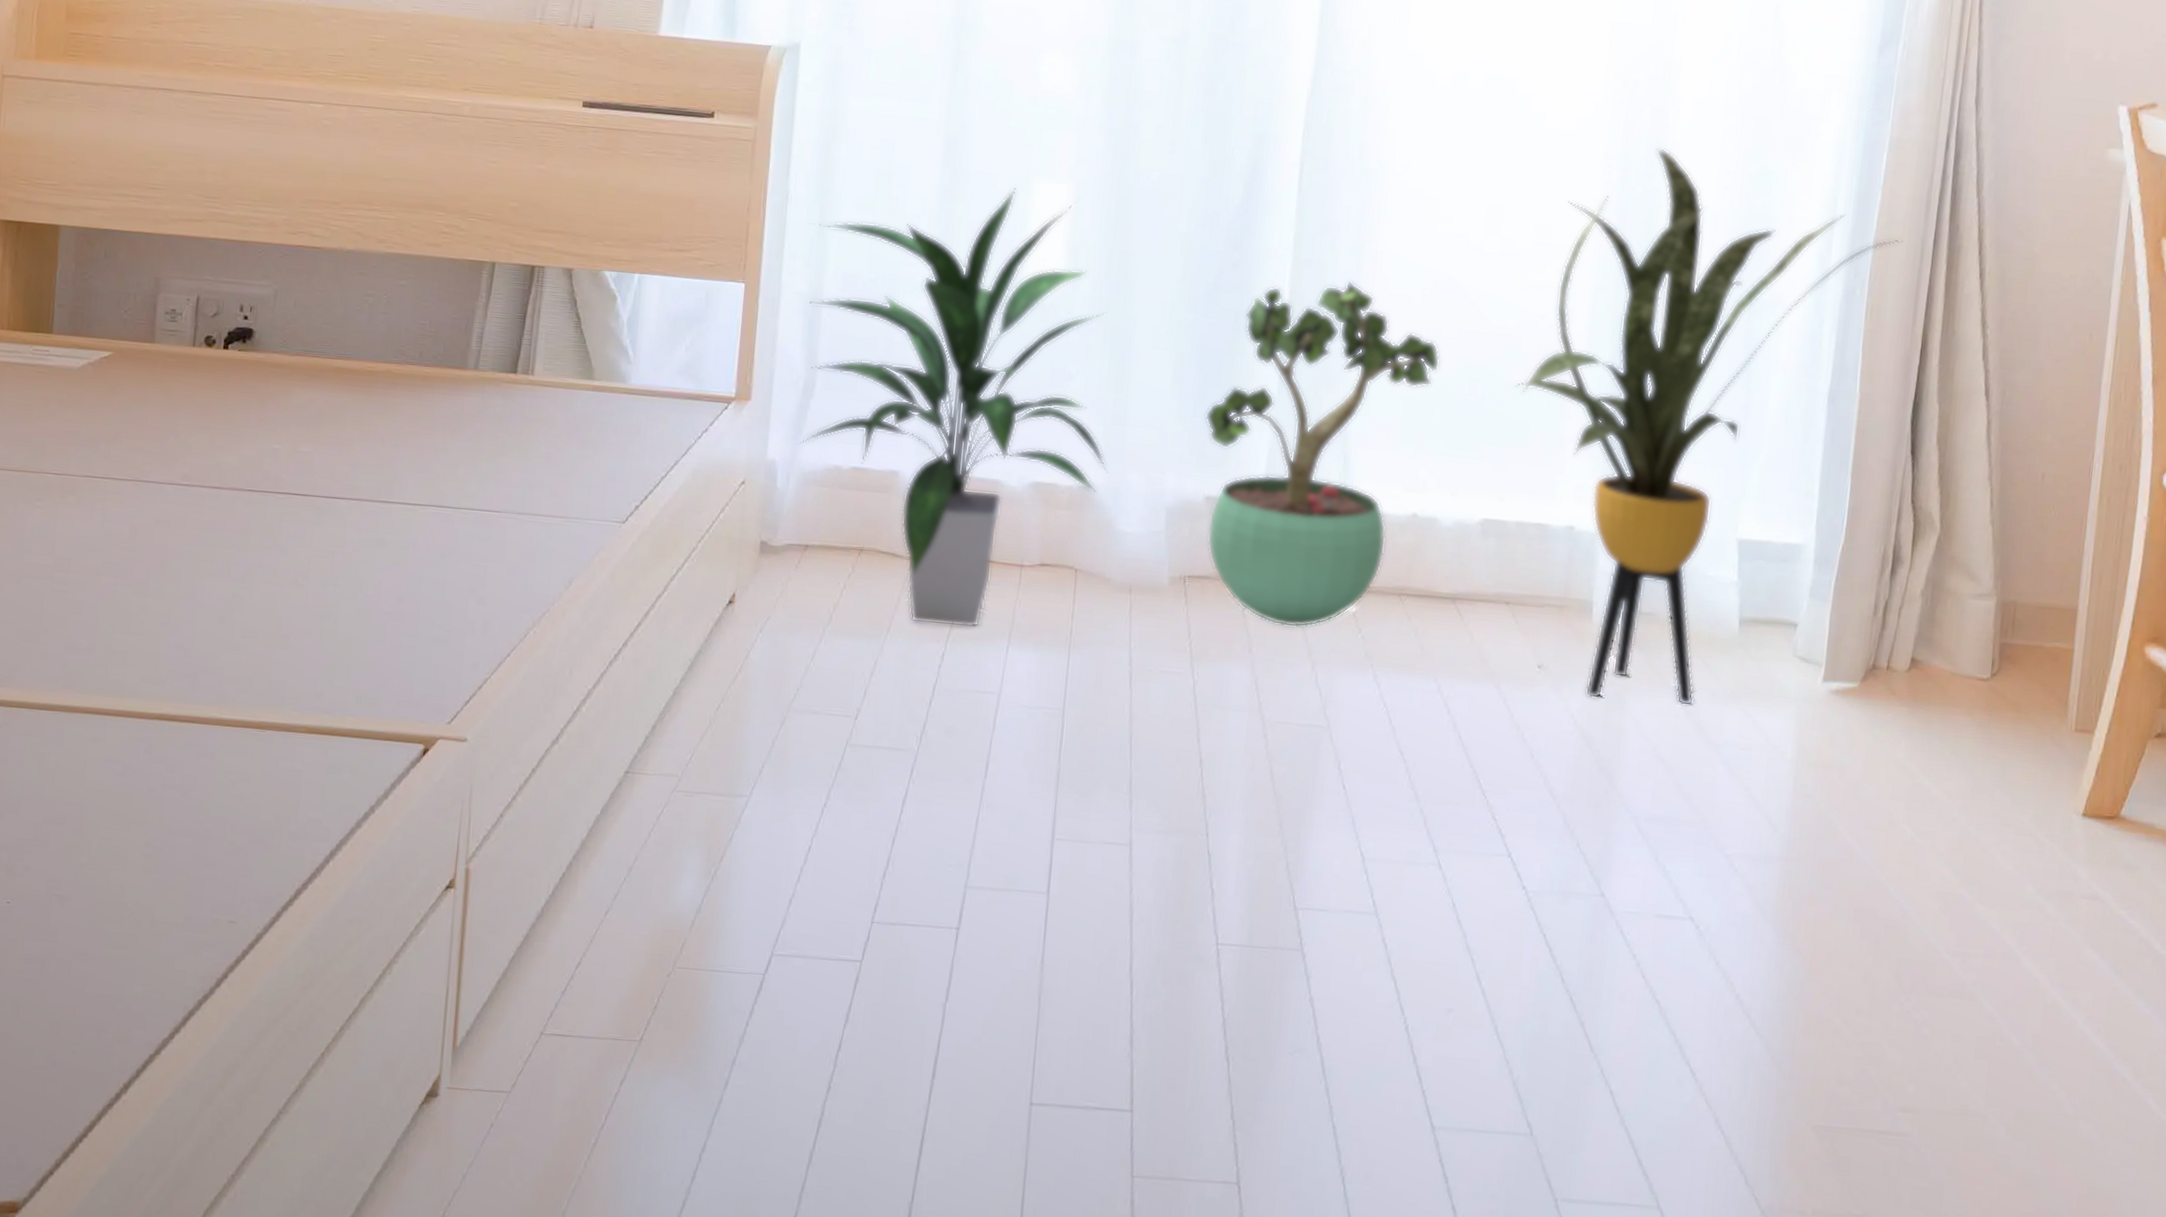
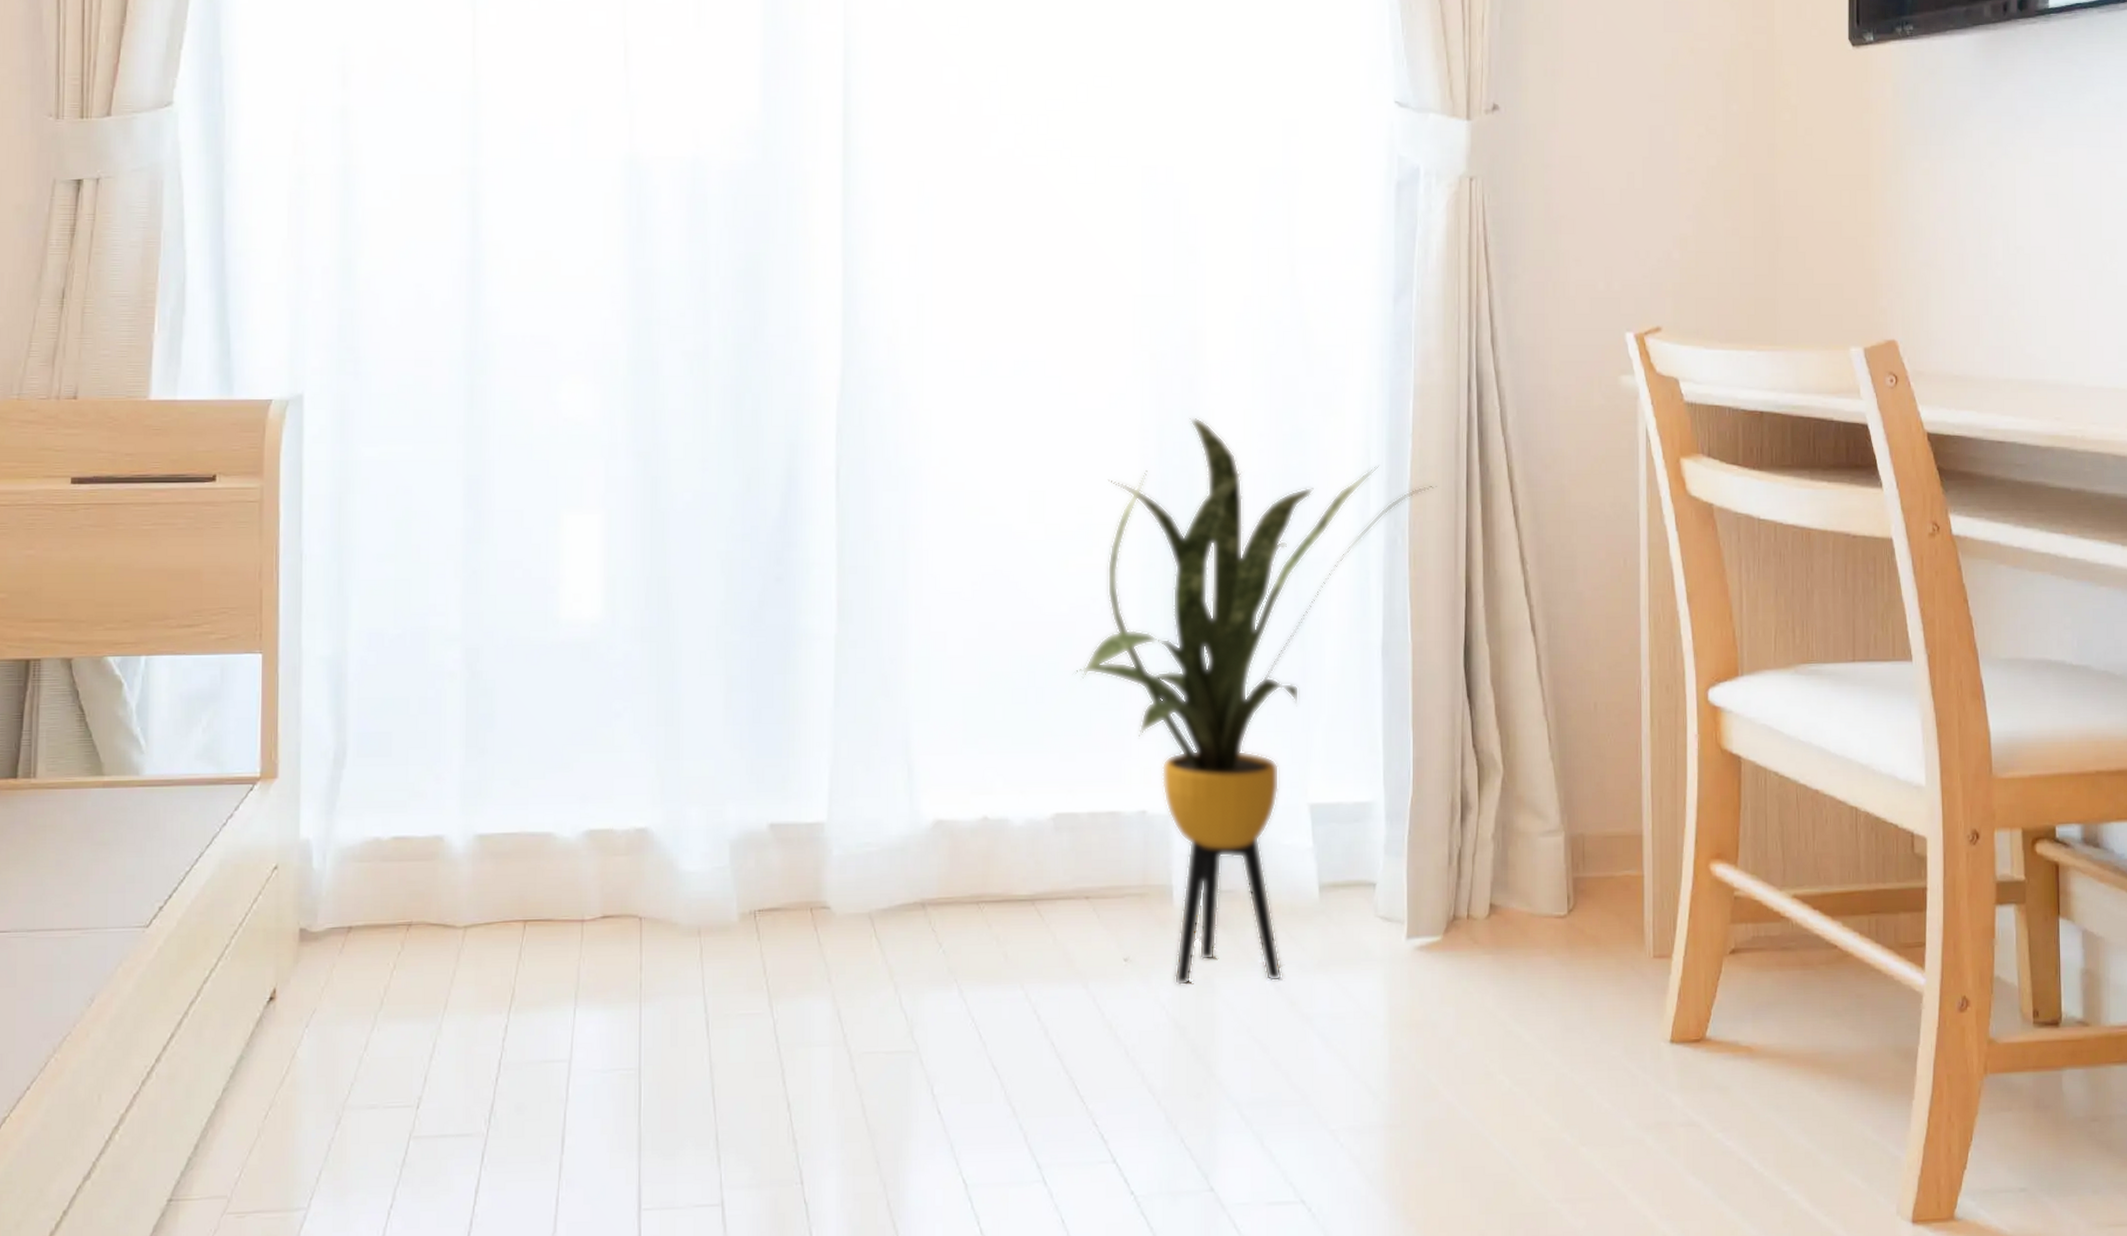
indoor plant: present [800,188,1108,629] -> none [331,523,665,996]
potted plant: present [1204,281,1440,628] -> none [761,584,996,951]

